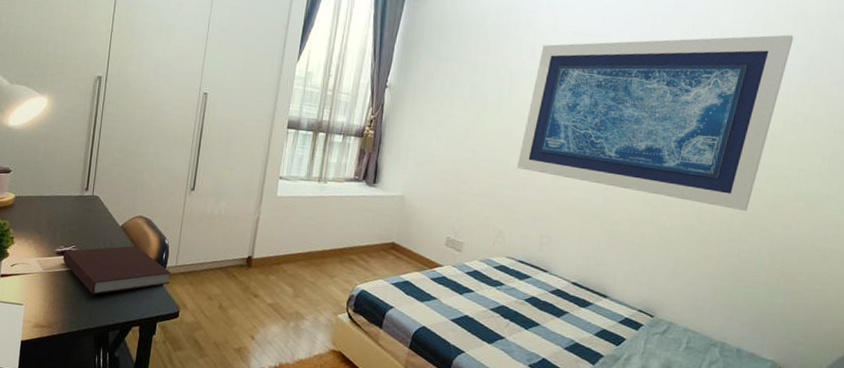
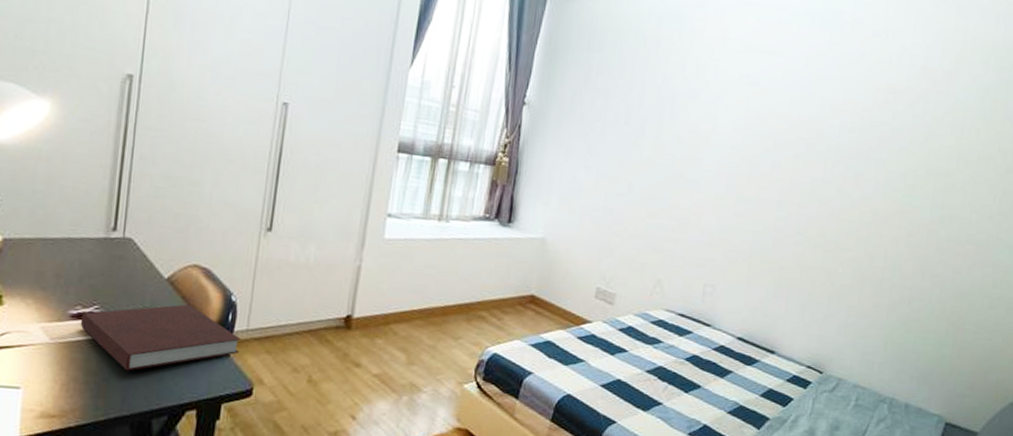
wall art: present [516,35,794,212] -> none [678,60,971,256]

